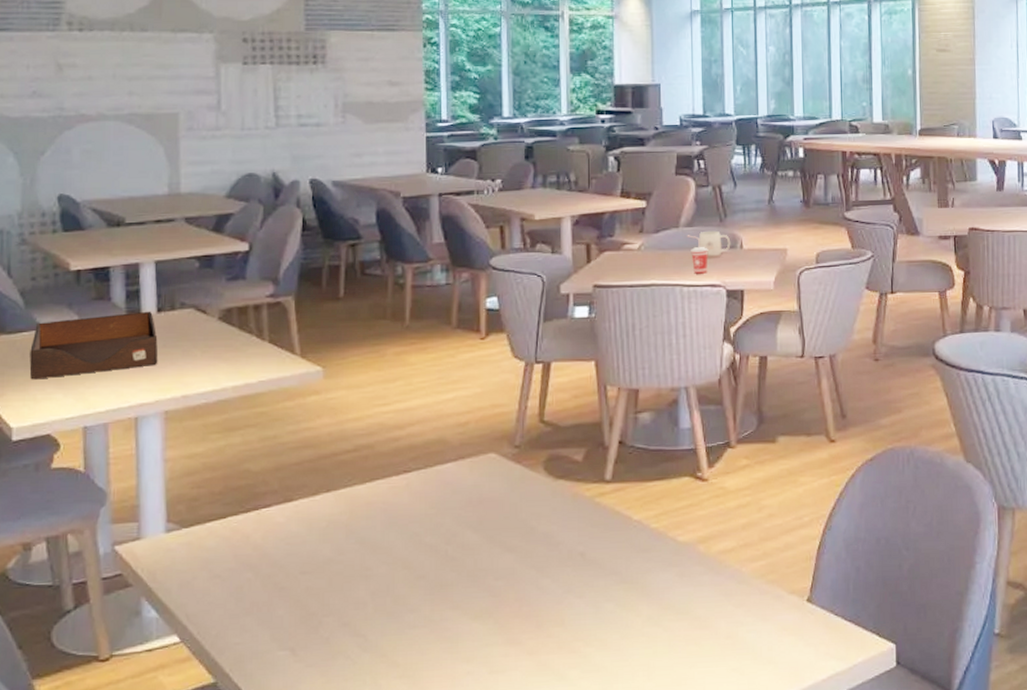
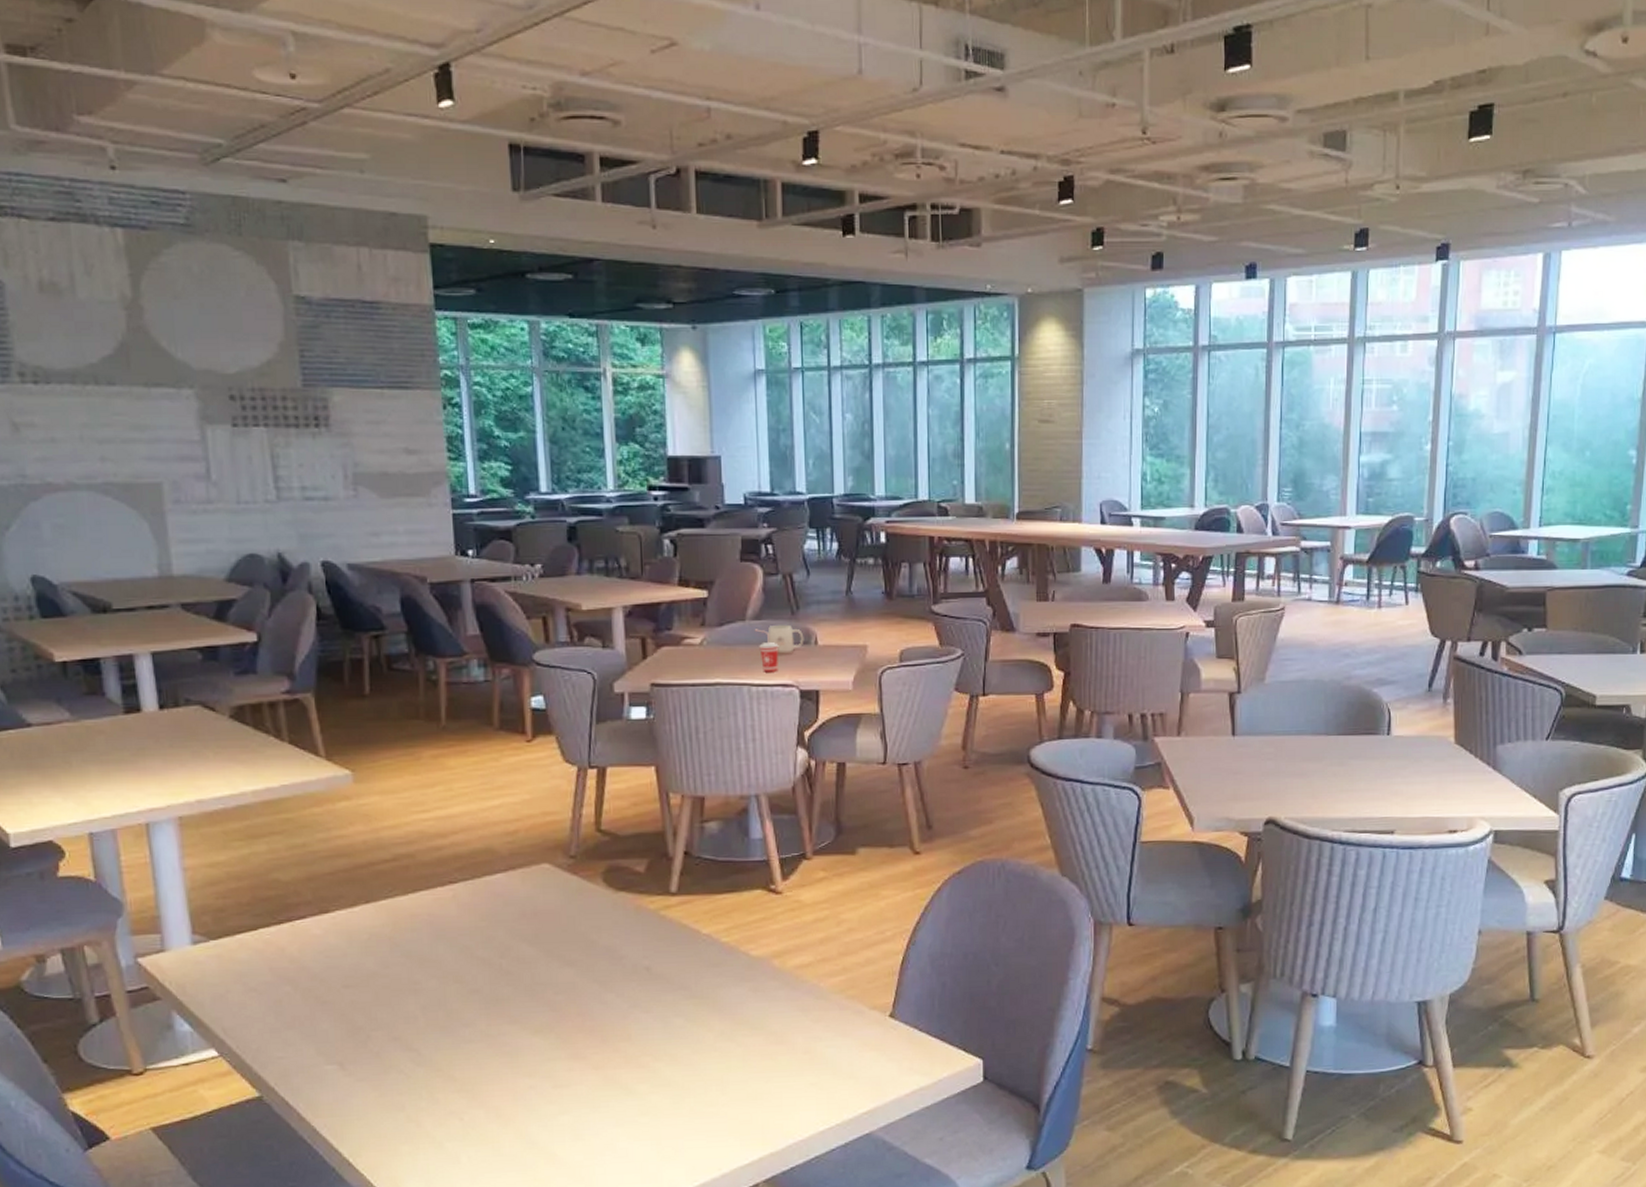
tray: present [29,311,158,380] -> none [19,707,166,782]

